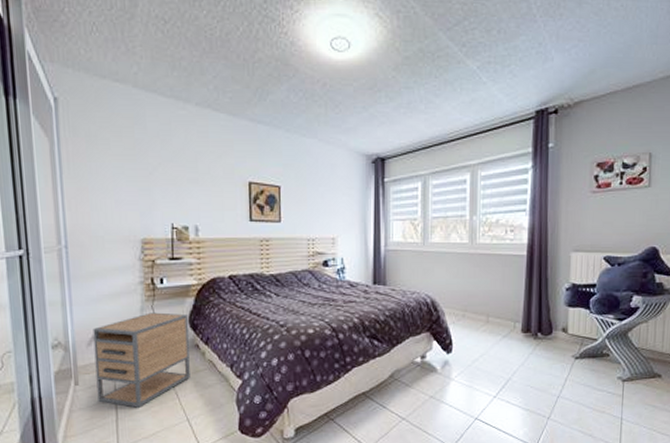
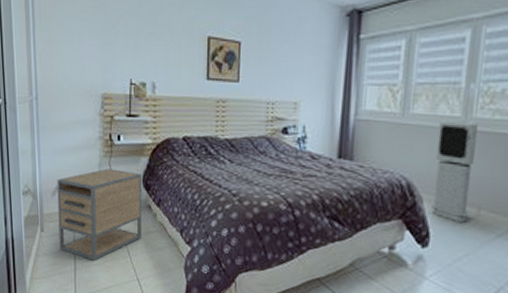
air purifier: none [452,246,481,329] -> present [431,120,478,222]

